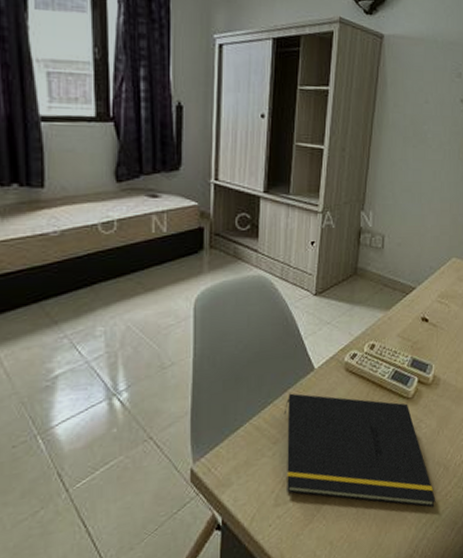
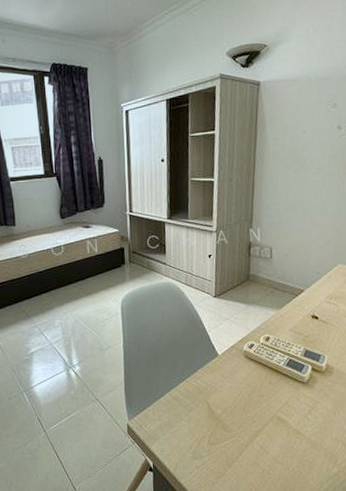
notepad: present [283,393,436,508] -> none [195,373,336,476]

